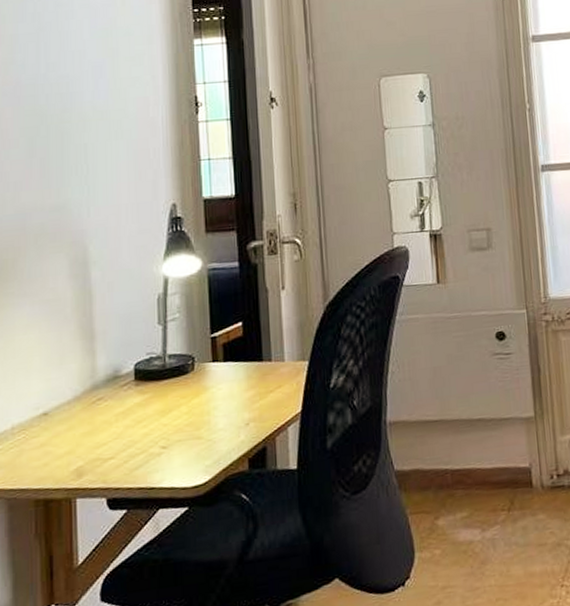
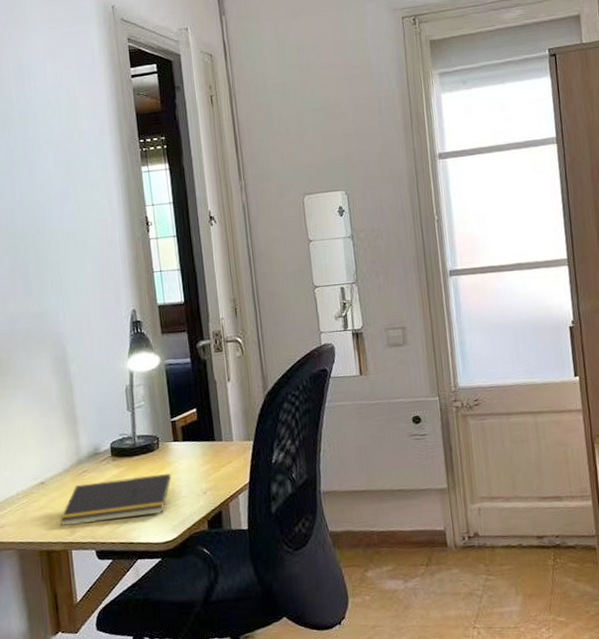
notepad: none [63,401,207,468] -> present [59,474,172,526]

